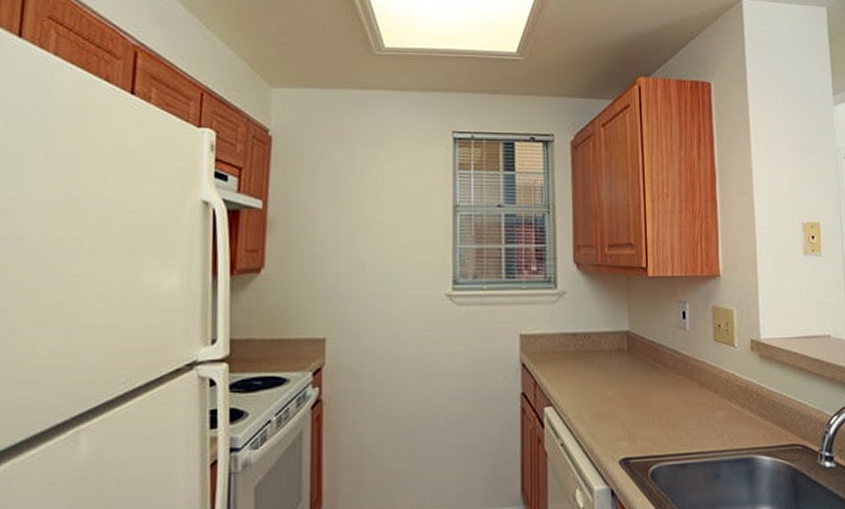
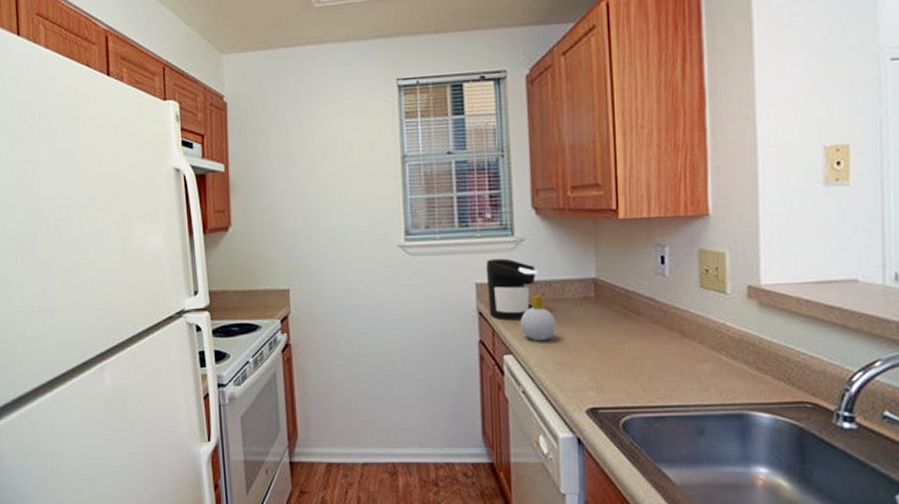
coffee maker: none [530,310,578,372] -> present [485,258,538,321]
soap bottle: none [561,346,593,393] -> present [520,294,556,342]

